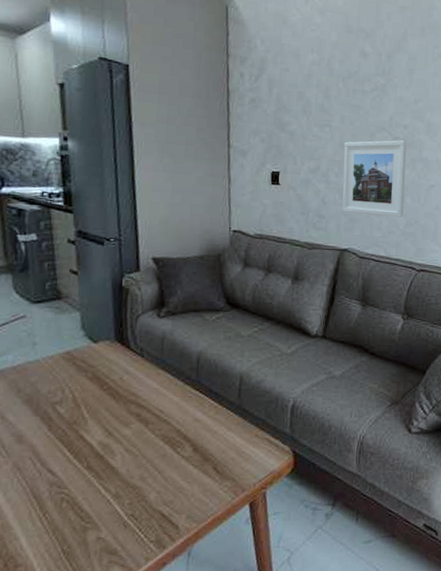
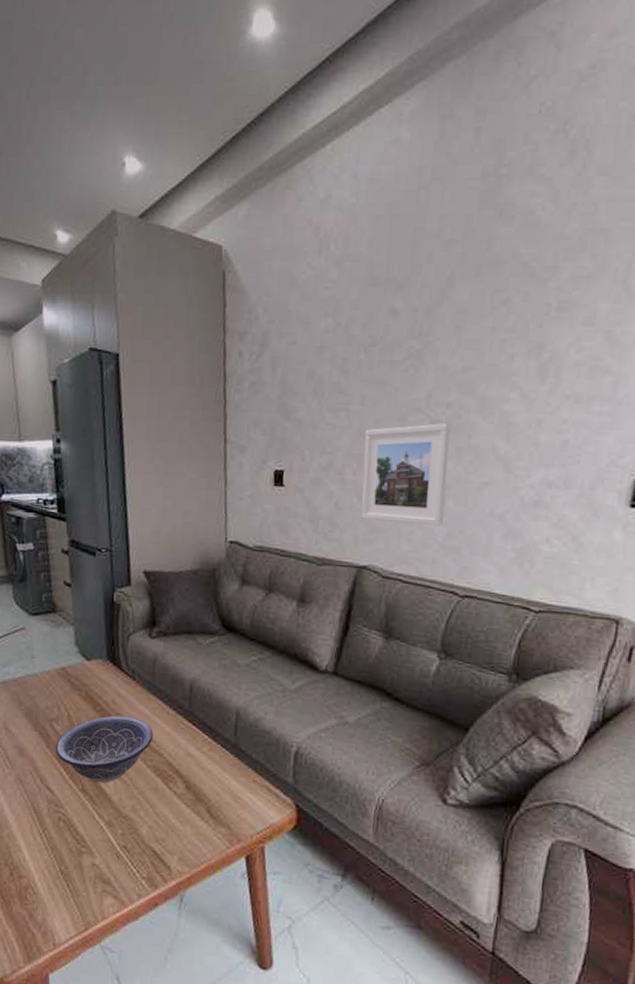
decorative bowl: none [58,391,162,458] -> present [55,715,153,783]

